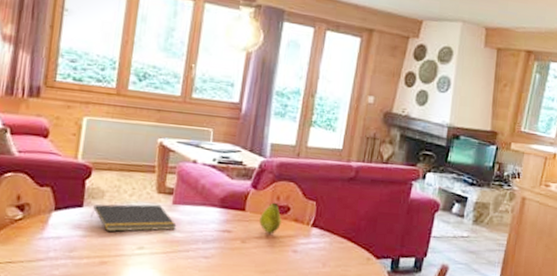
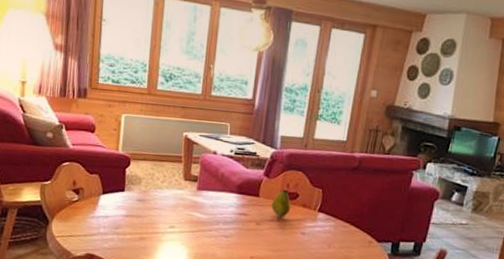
notepad: present [91,204,177,232] -> none [131,189,201,213]

